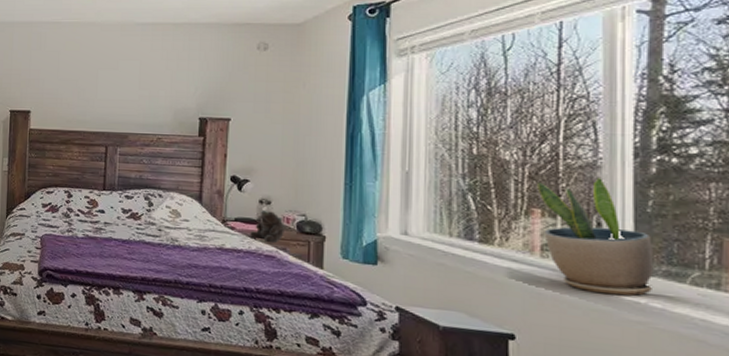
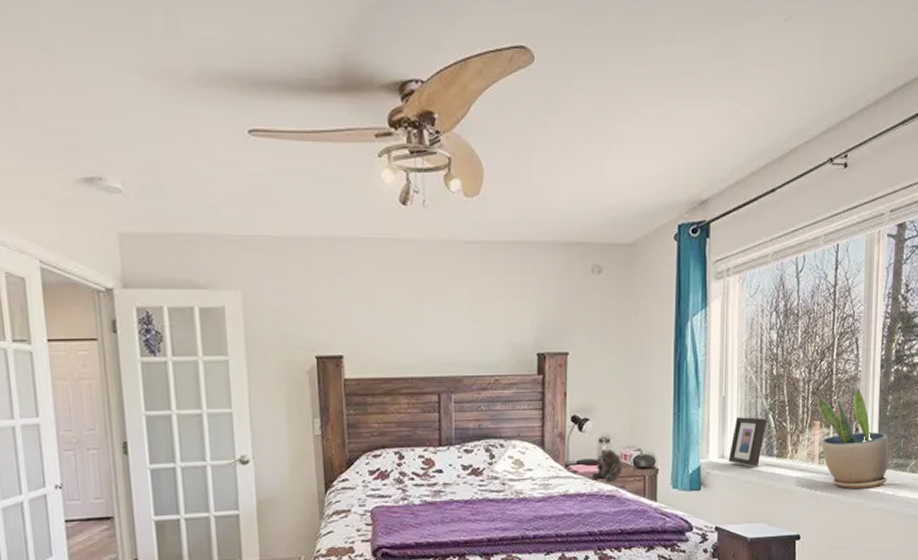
picture frame: none [413,194,465,249] -> present [728,417,767,467]

